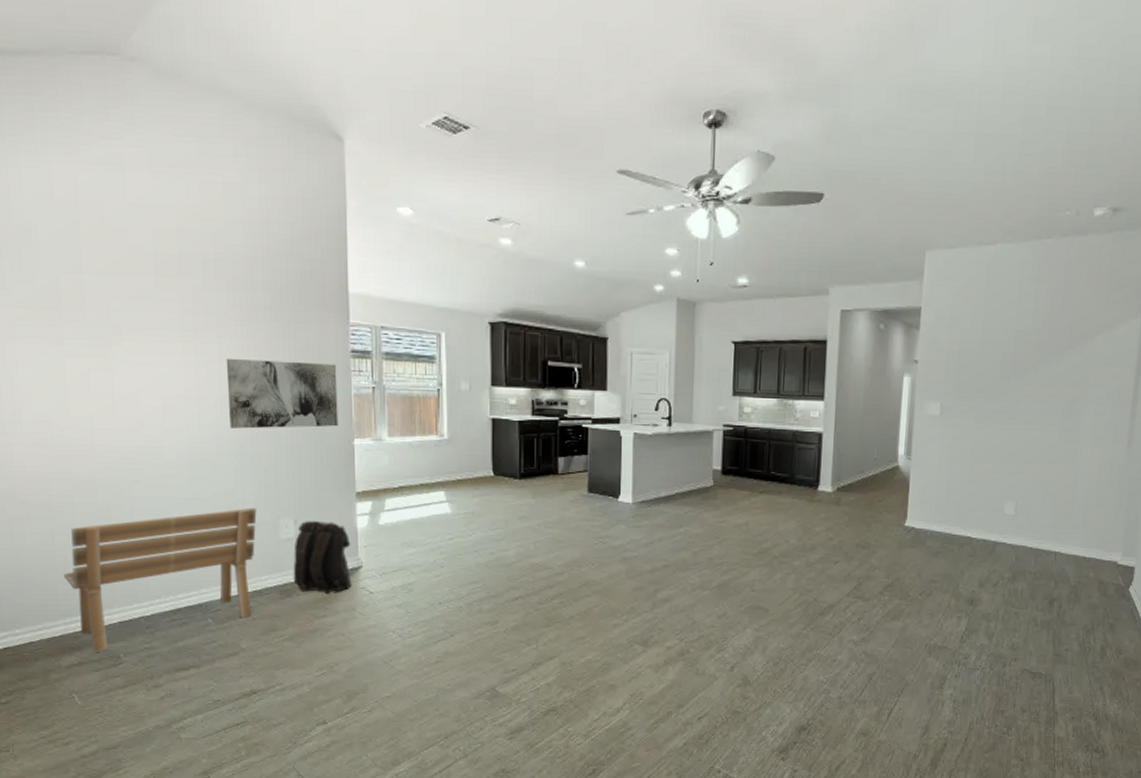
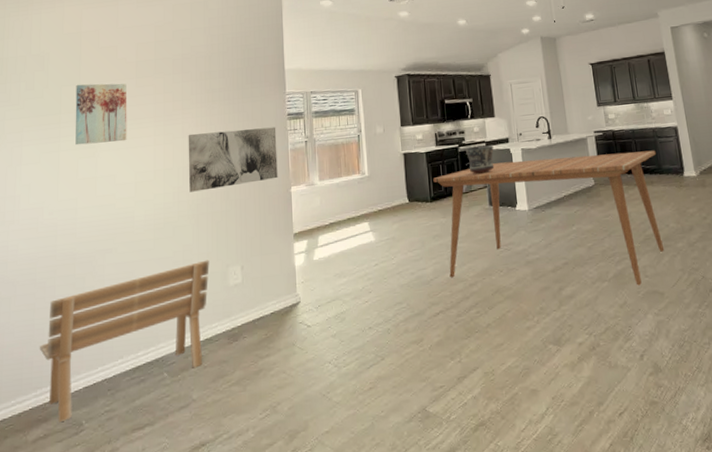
wall art: none [77,273,149,355] -> present [75,83,127,146]
backpack: present [293,521,352,593] -> none [240,263,292,334]
dining table: none [525,445,792,599] -> present [433,150,665,286]
cup: none [567,422,601,455] -> present [466,144,495,174]

